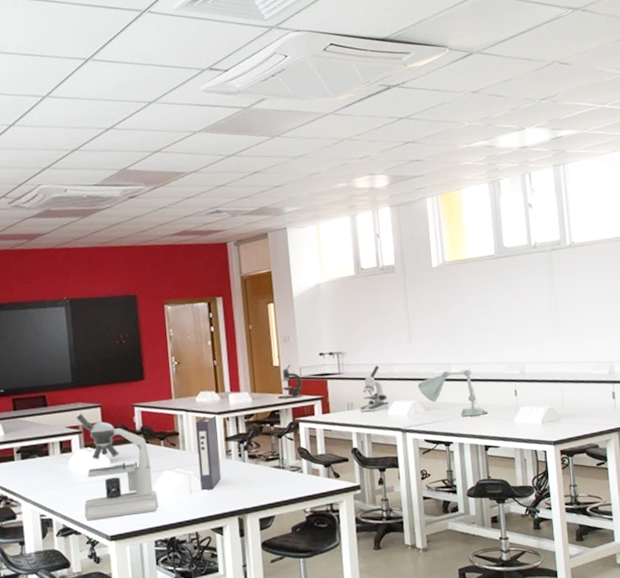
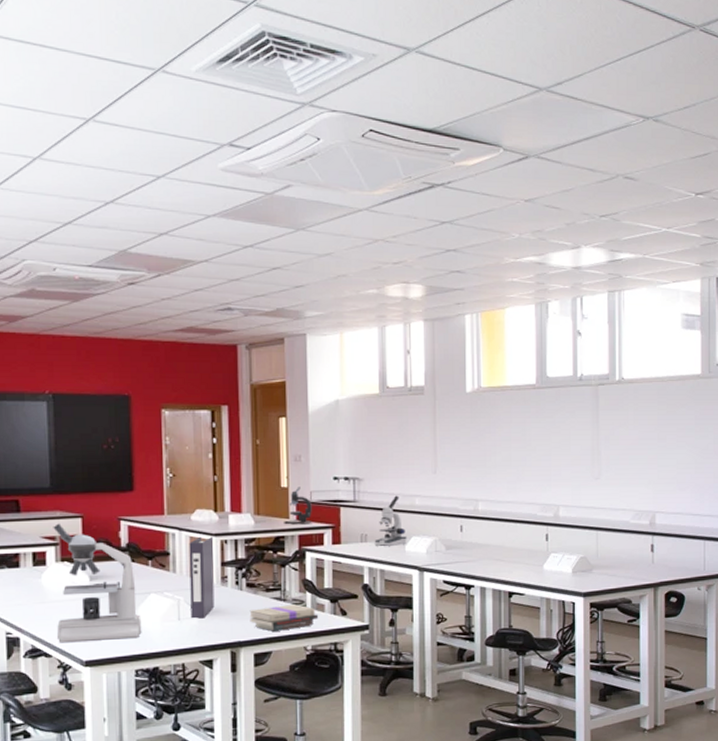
books: none [252,471,315,497] -> present [249,604,319,631]
desk lamp: present [417,369,488,417] -> none [440,507,515,559]

